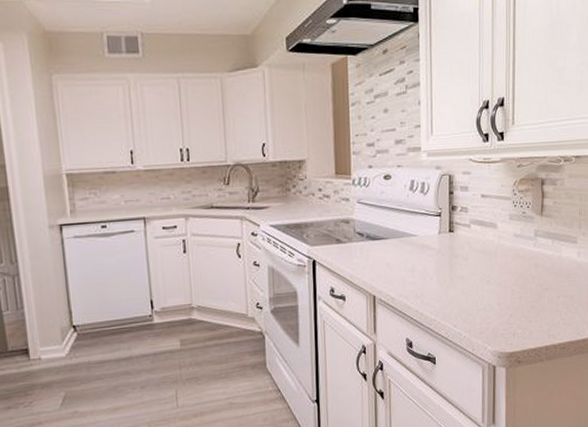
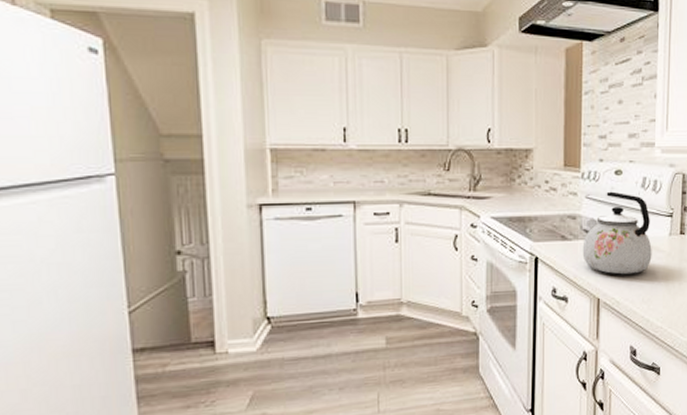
kettle: none [356,195,423,273] -> present [582,191,652,275]

